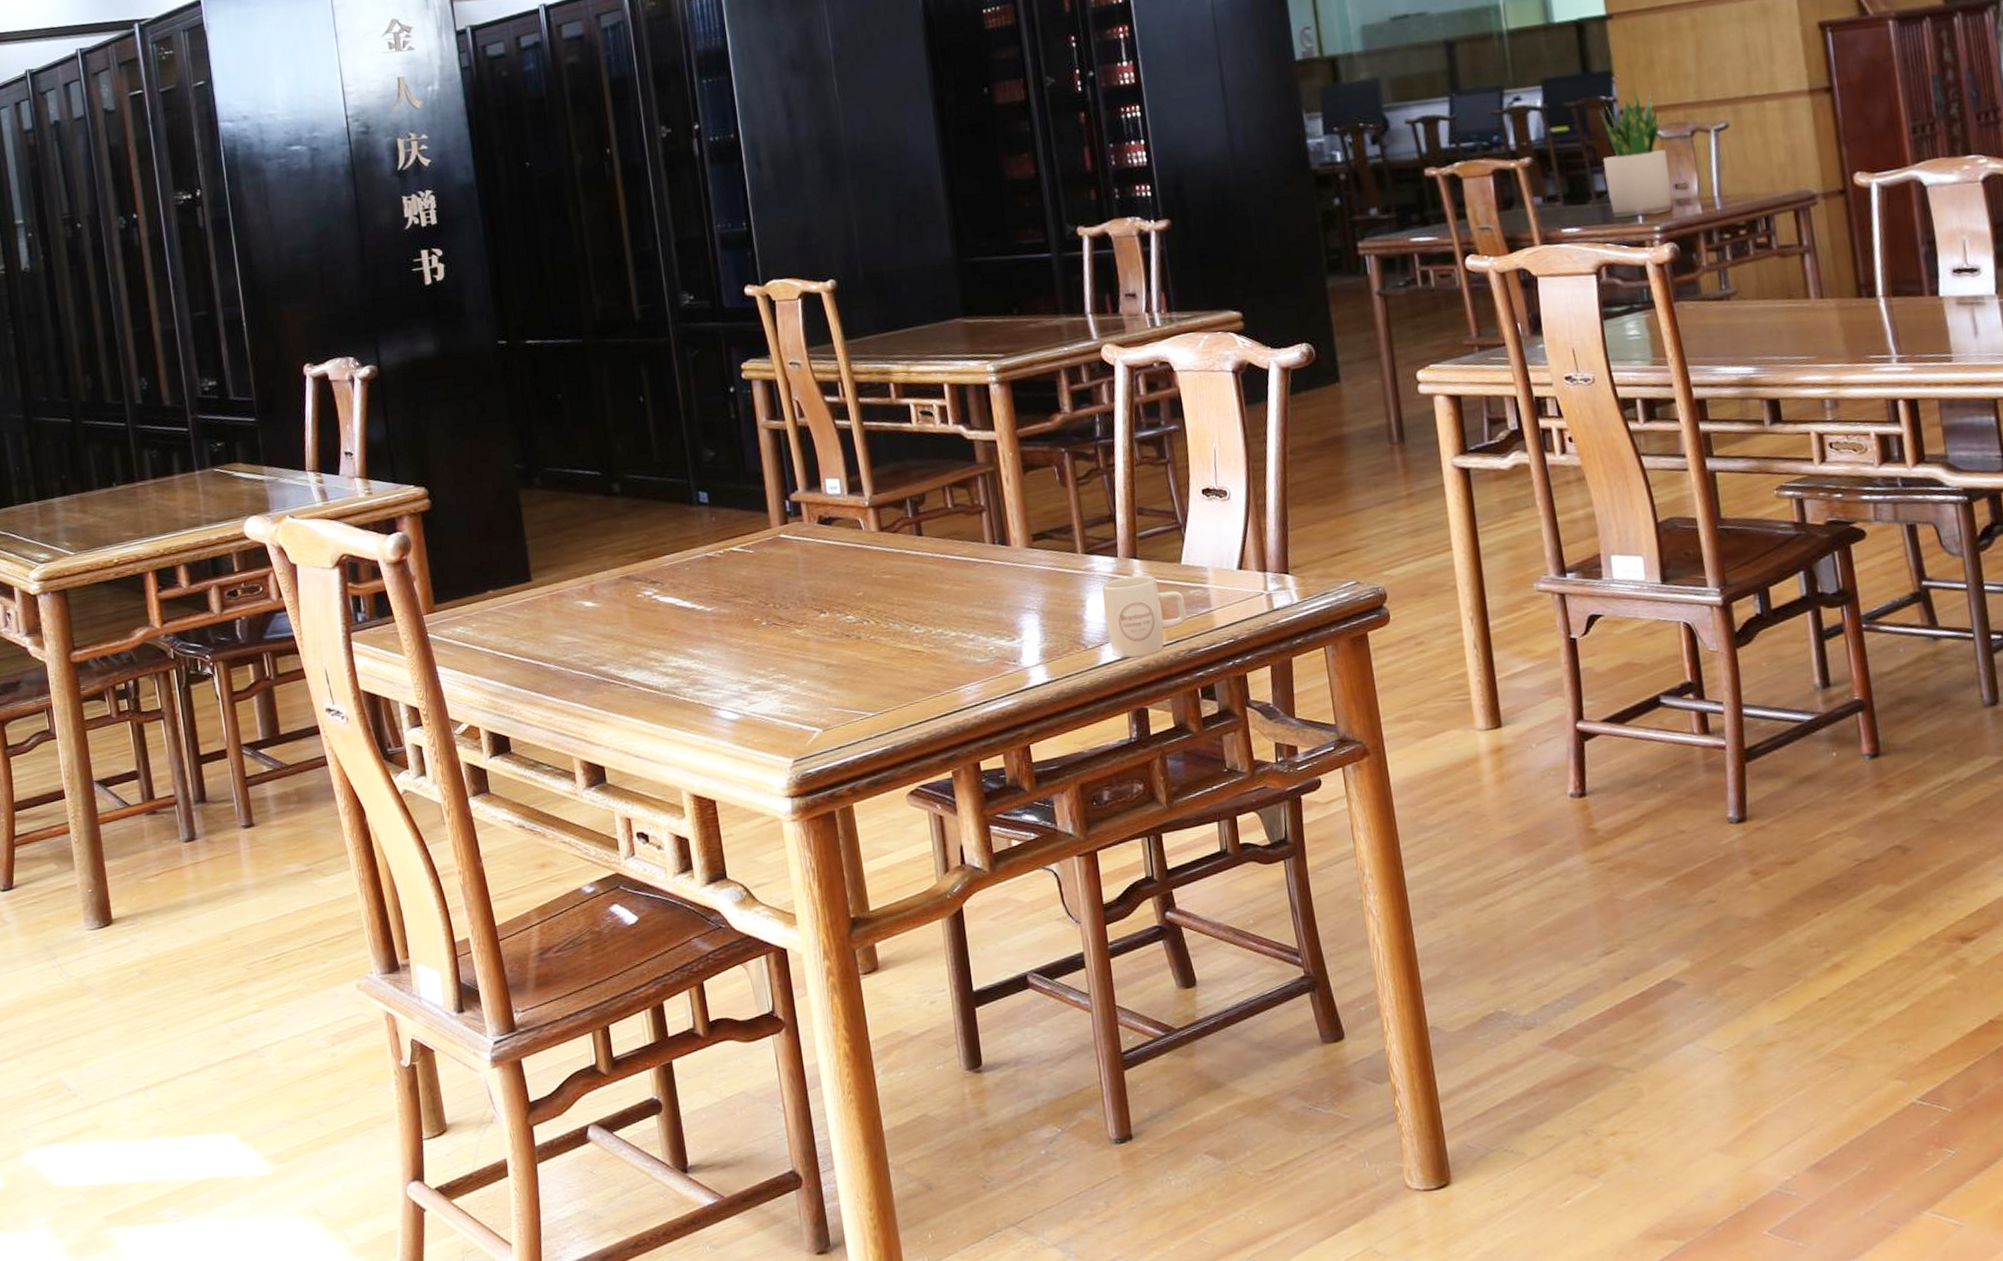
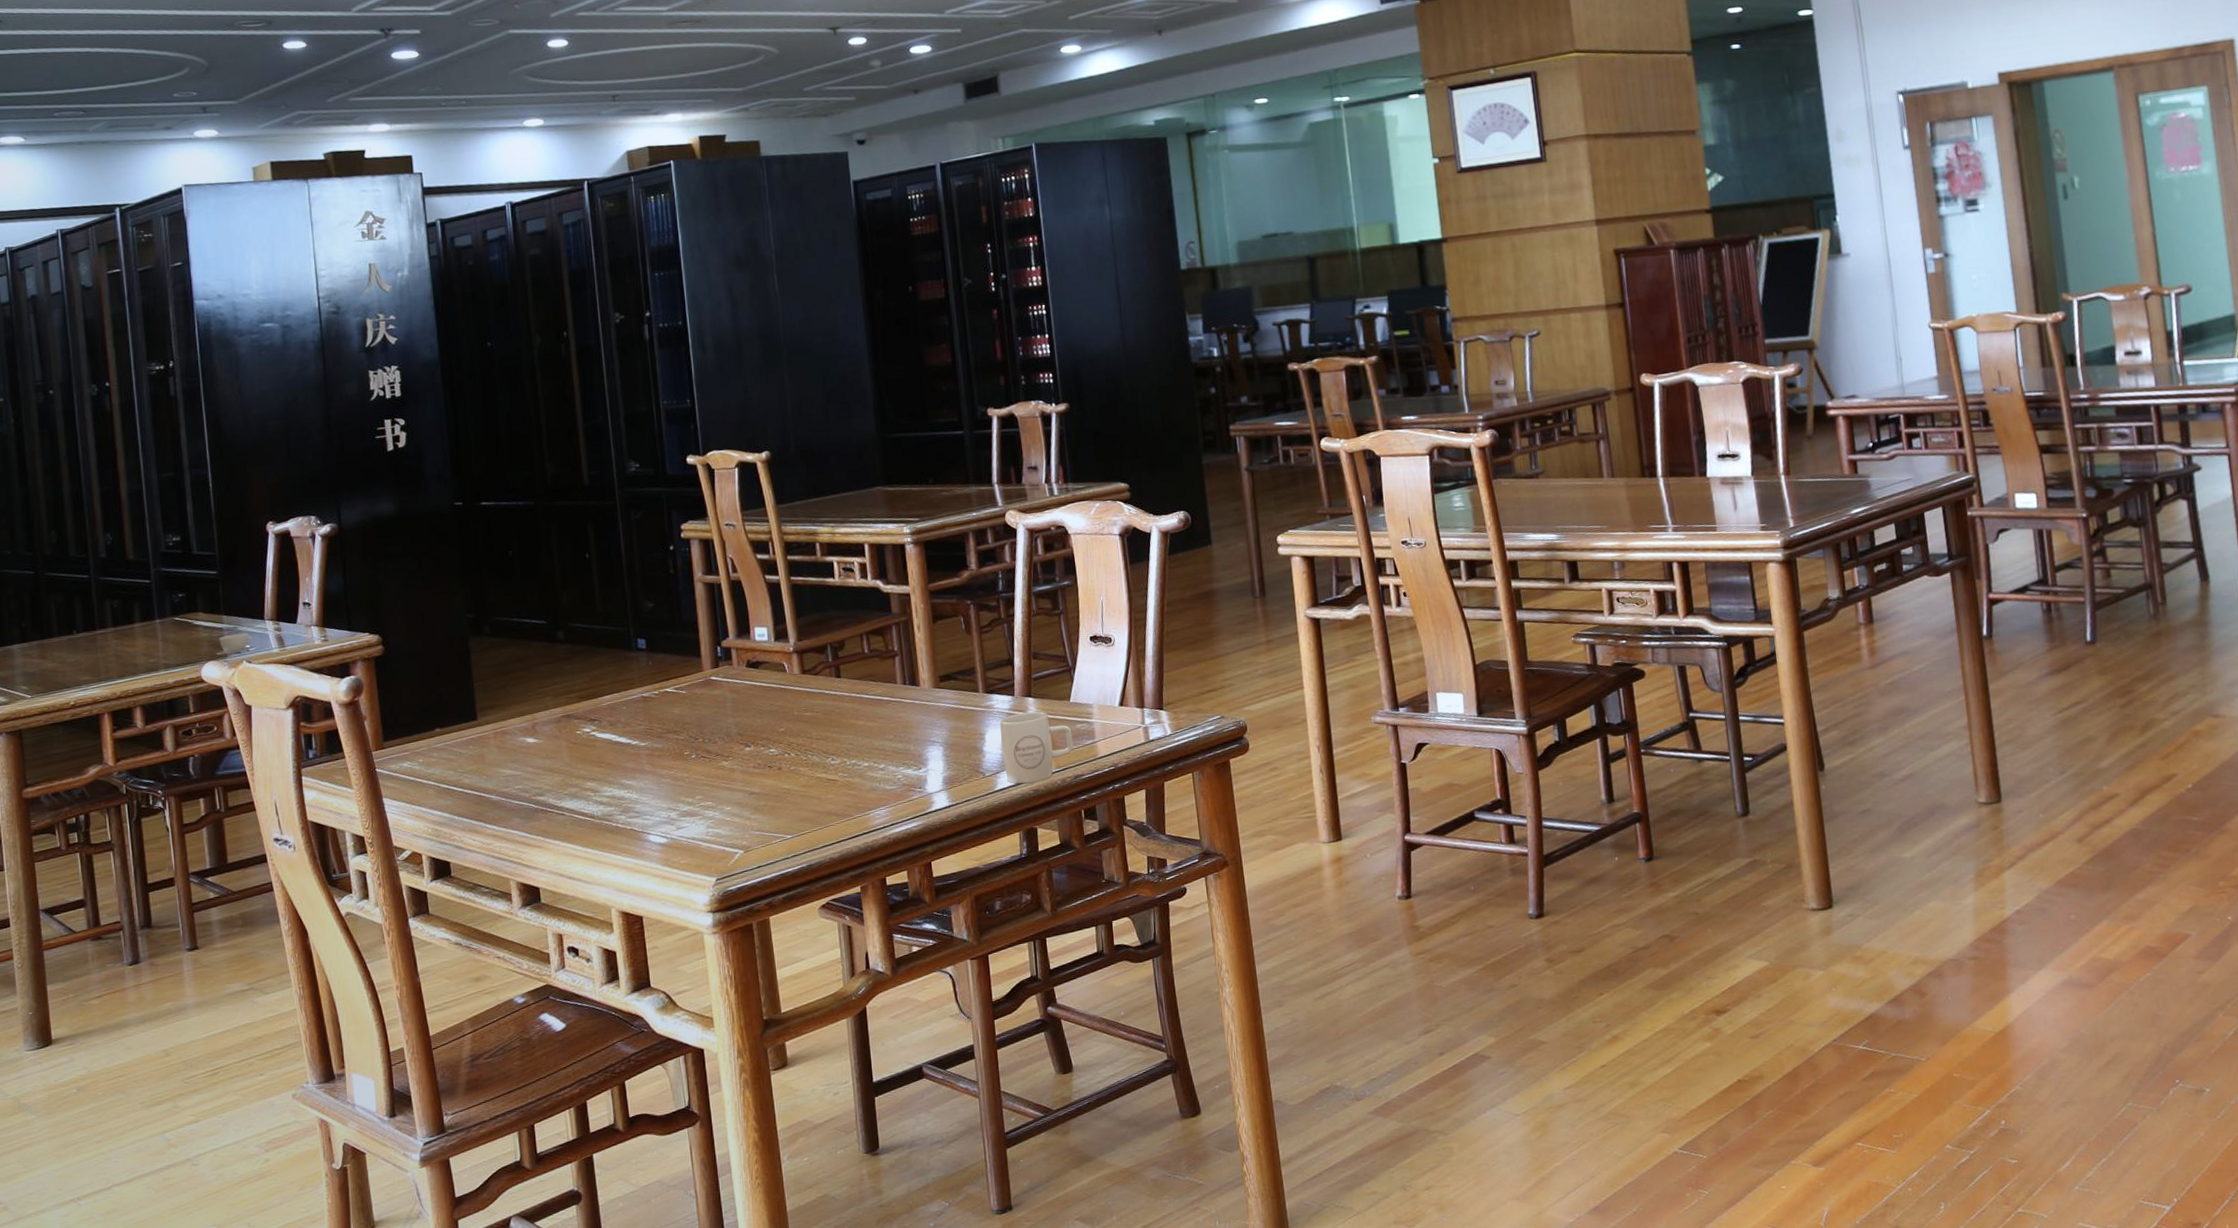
teacup: none [257,485,298,509] -> present [215,632,255,655]
planter: present [1598,89,1672,219] -> none [1434,301,1493,409]

